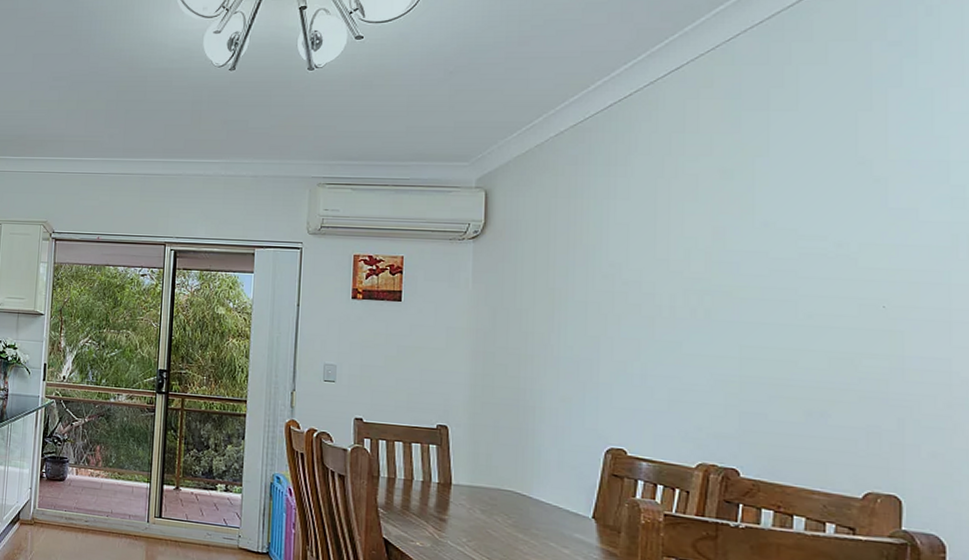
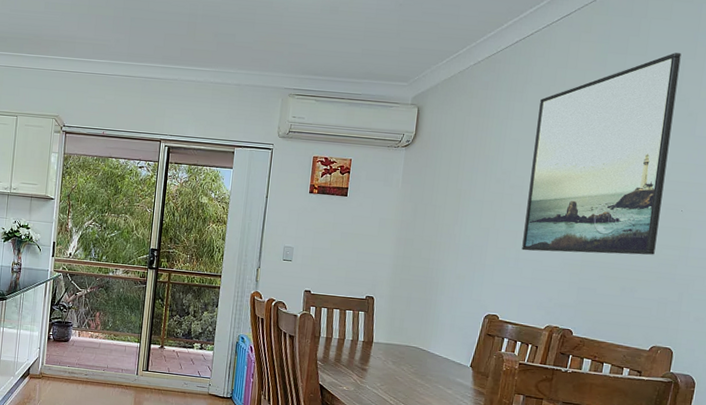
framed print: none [649,104,850,368] -> present [522,53,682,255]

